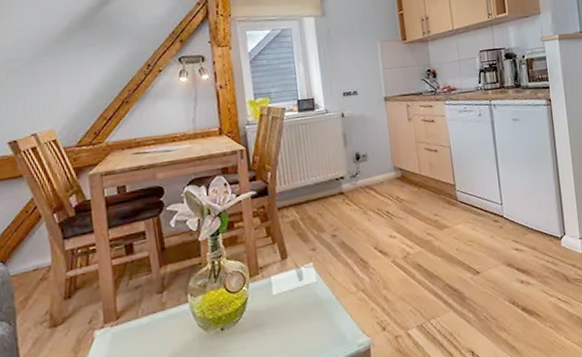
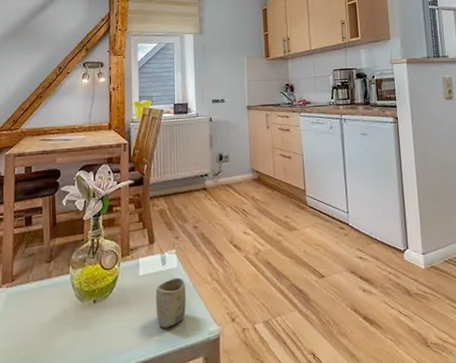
cup: none [293,291,331,347] -> present [155,277,187,328]

